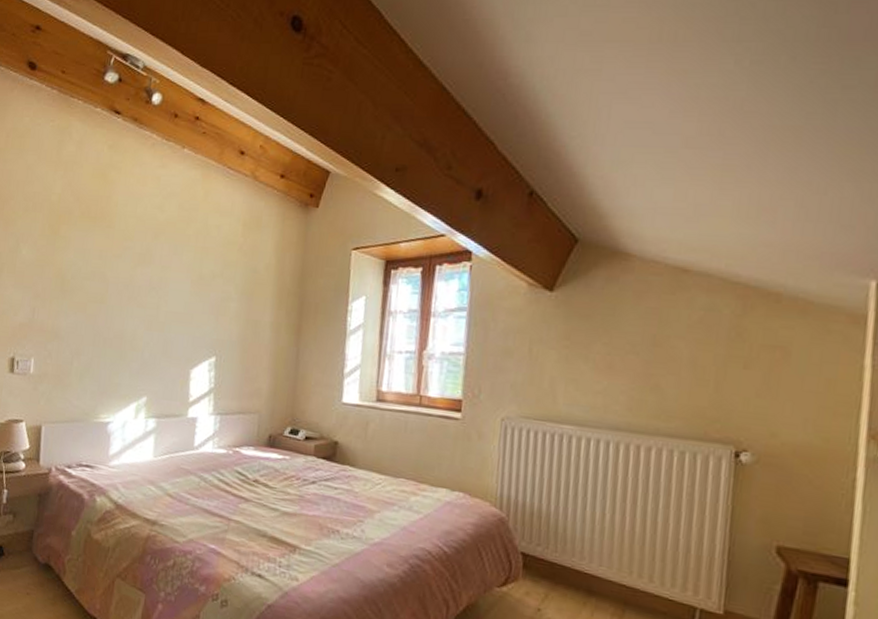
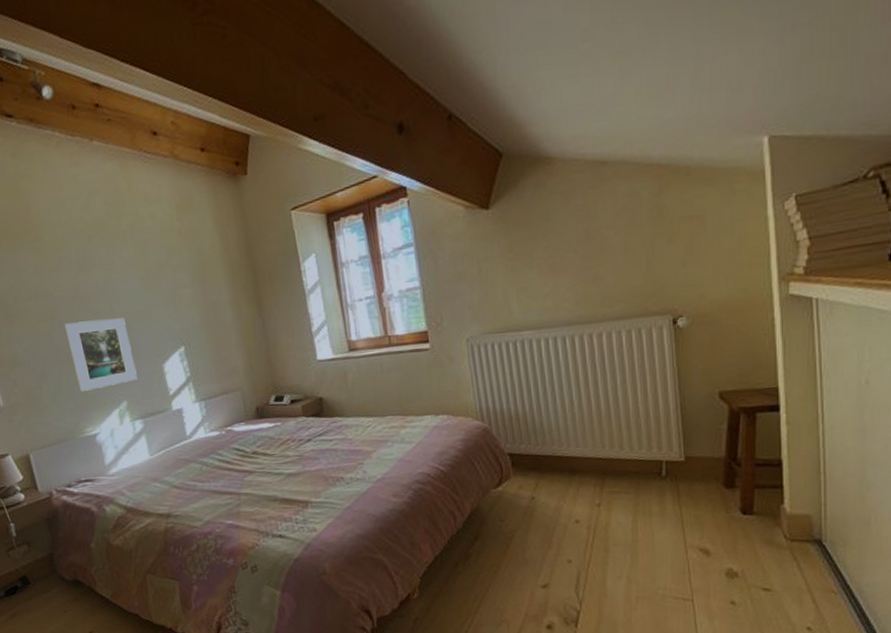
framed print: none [106,309,167,379] -> present [64,318,138,392]

